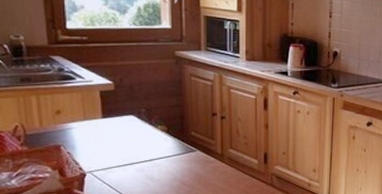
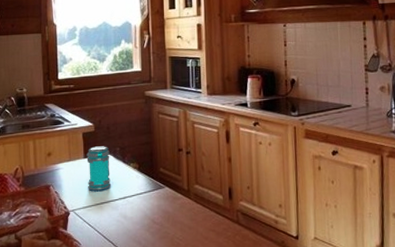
jar: none [105,106,136,152] -> present [86,146,112,191]

